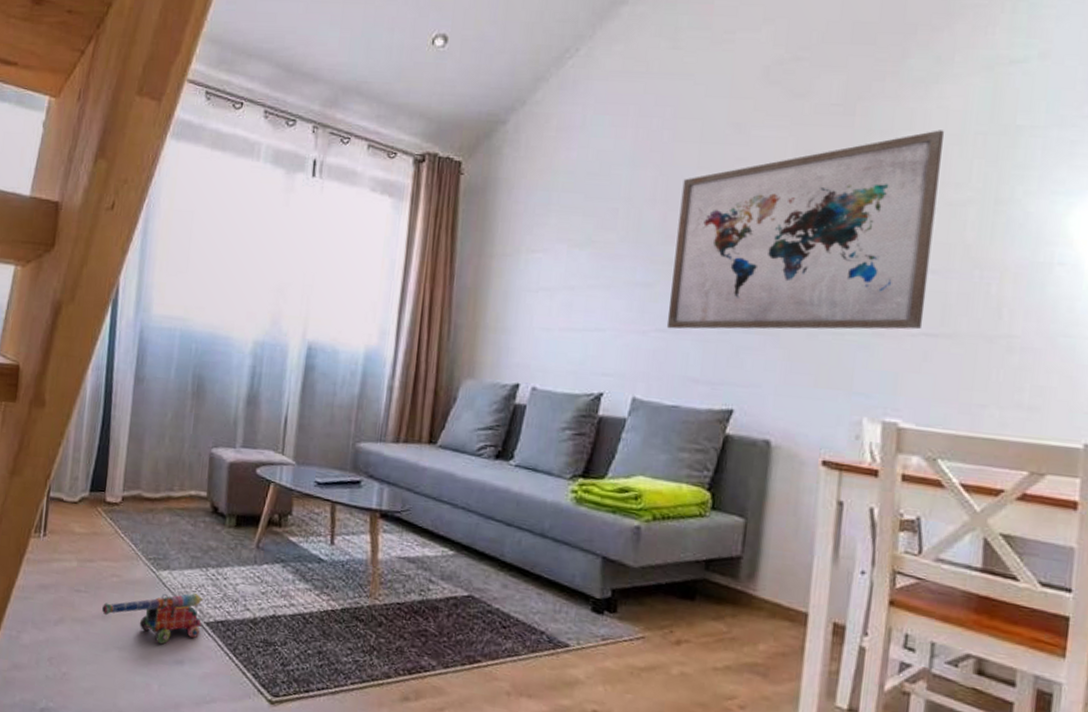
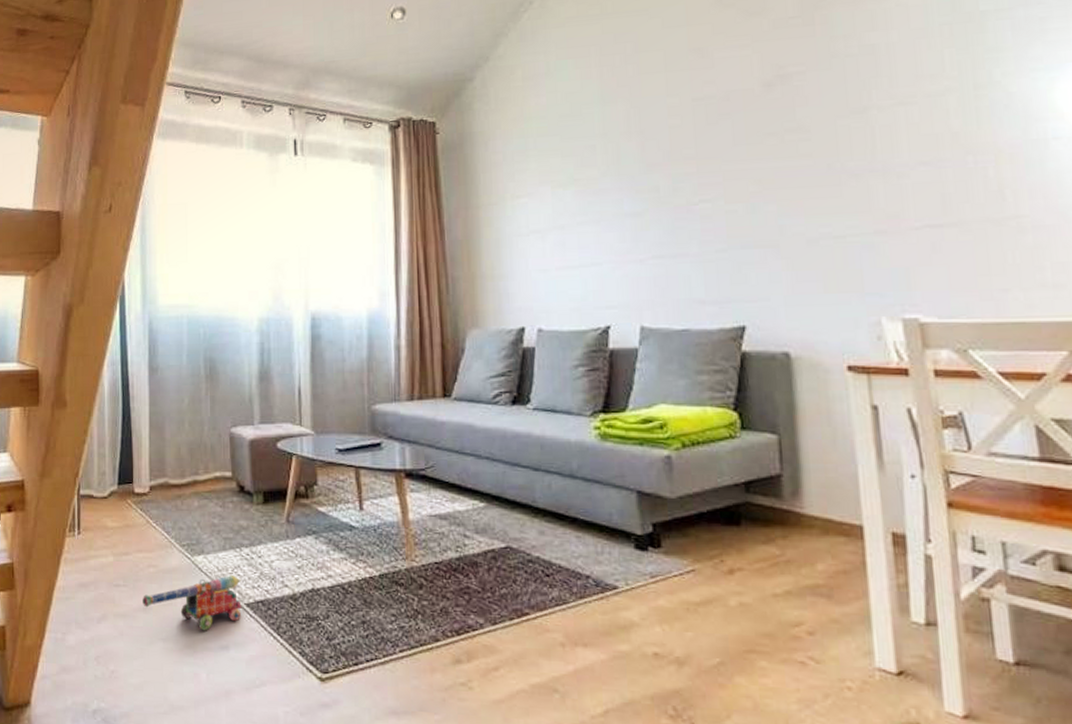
wall art: present [666,130,944,330] -> none [655,26,925,254]

